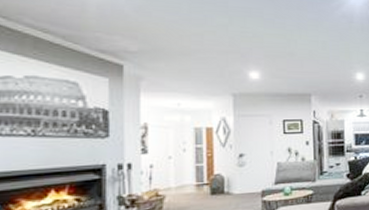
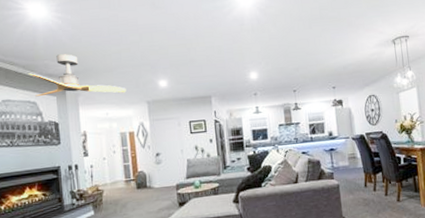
ceiling fan: none [69,27,207,82] -> present [28,54,126,97]

